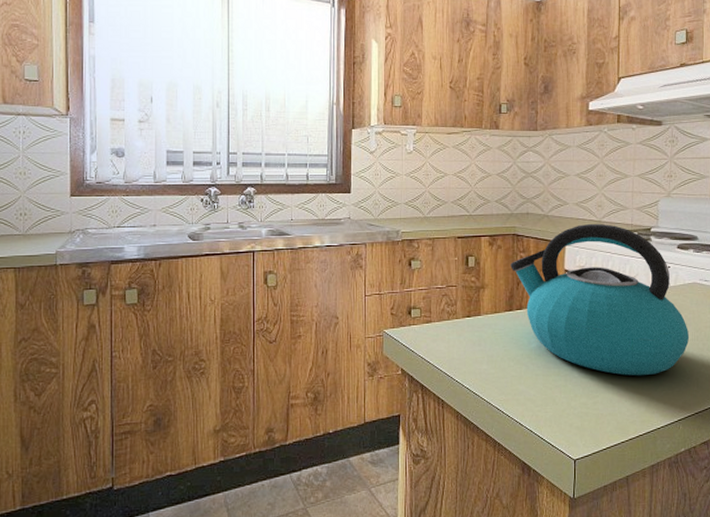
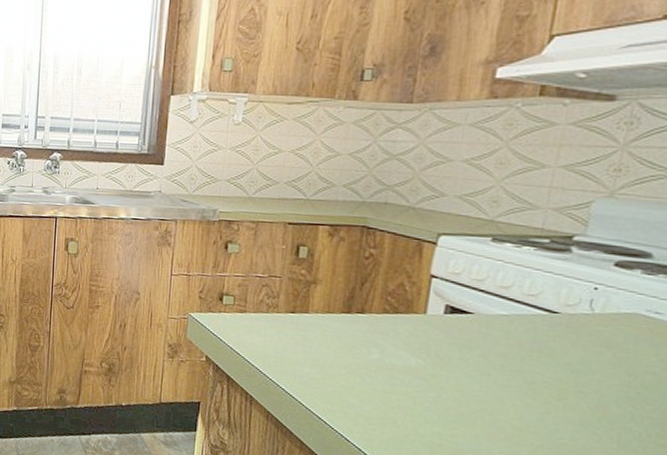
kettle: present [510,223,689,376] -> none [354,222,615,418]

